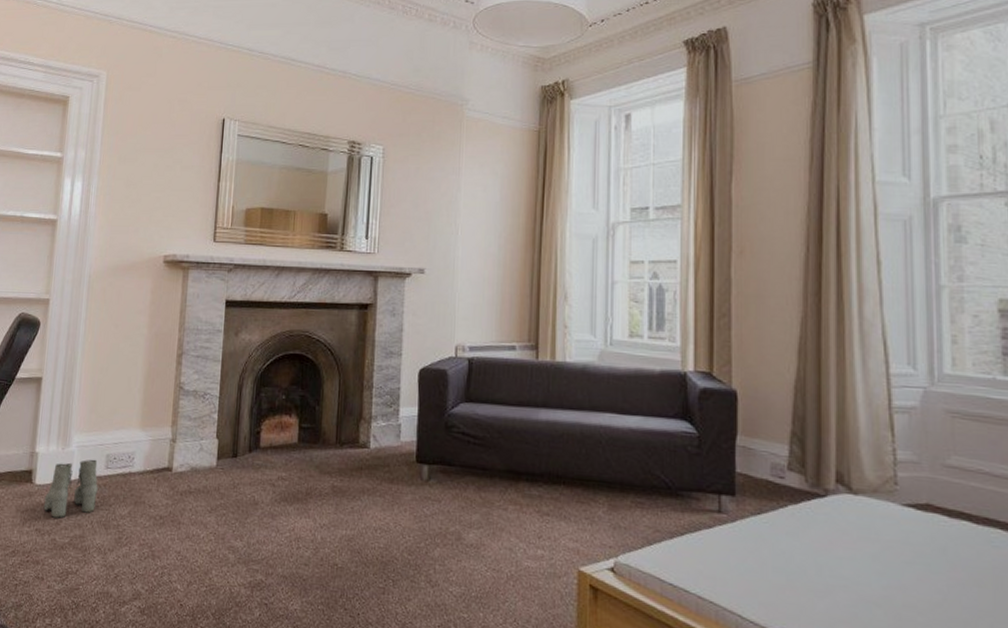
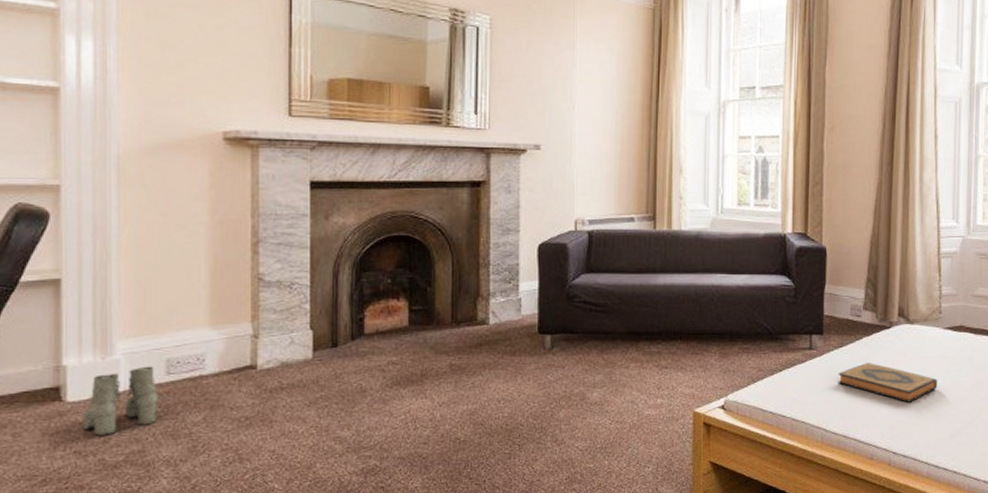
hardback book: none [756,538,896,598] -> present [838,363,937,403]

